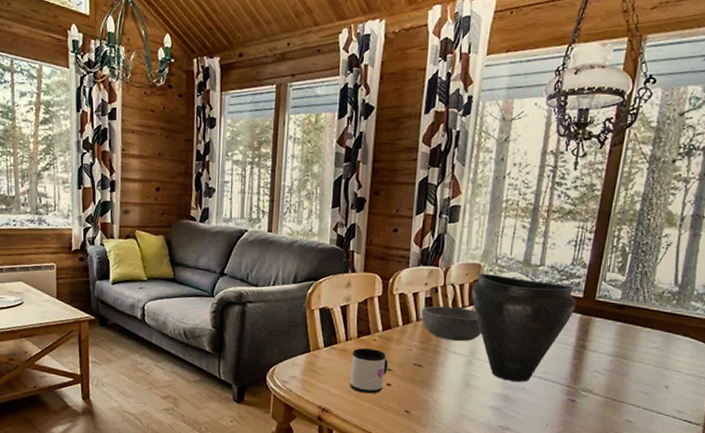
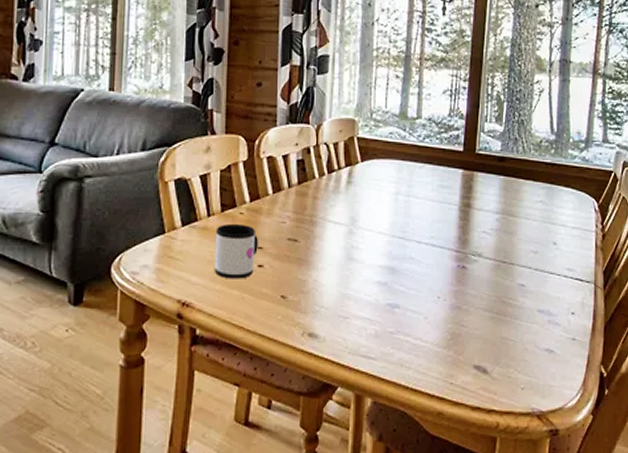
bowl: present [421,306,482,342] -> none [293,169,361,209]
vase: present [471,273,576,382] -> none [347,129,457,250]

